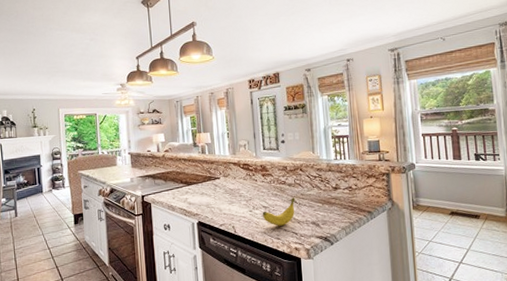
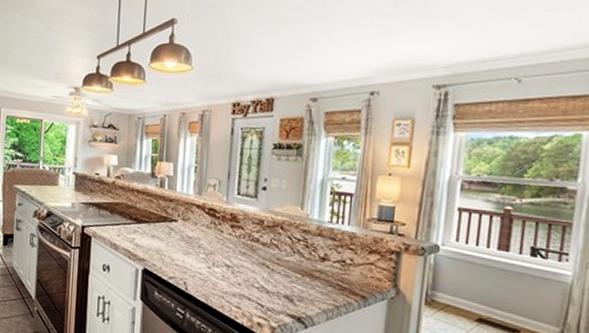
banana: present [262,197,295,226] -> none [223,260,268,293]

